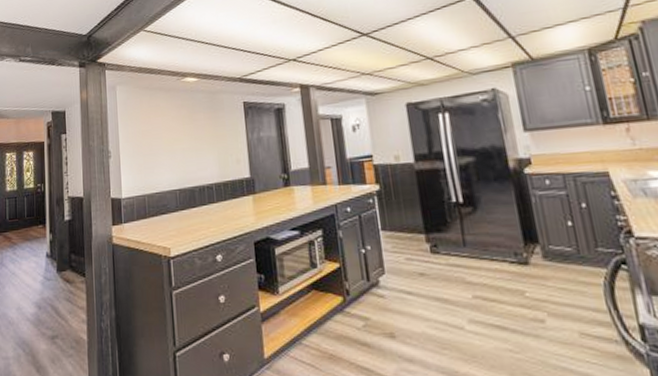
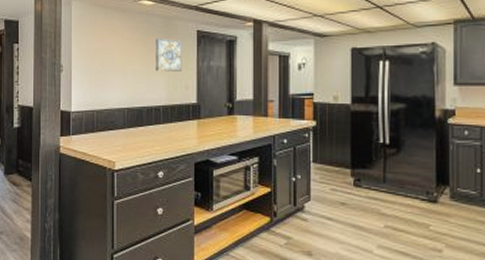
wall art: none [202,113,232,148] -> present [155,38,182,71]

